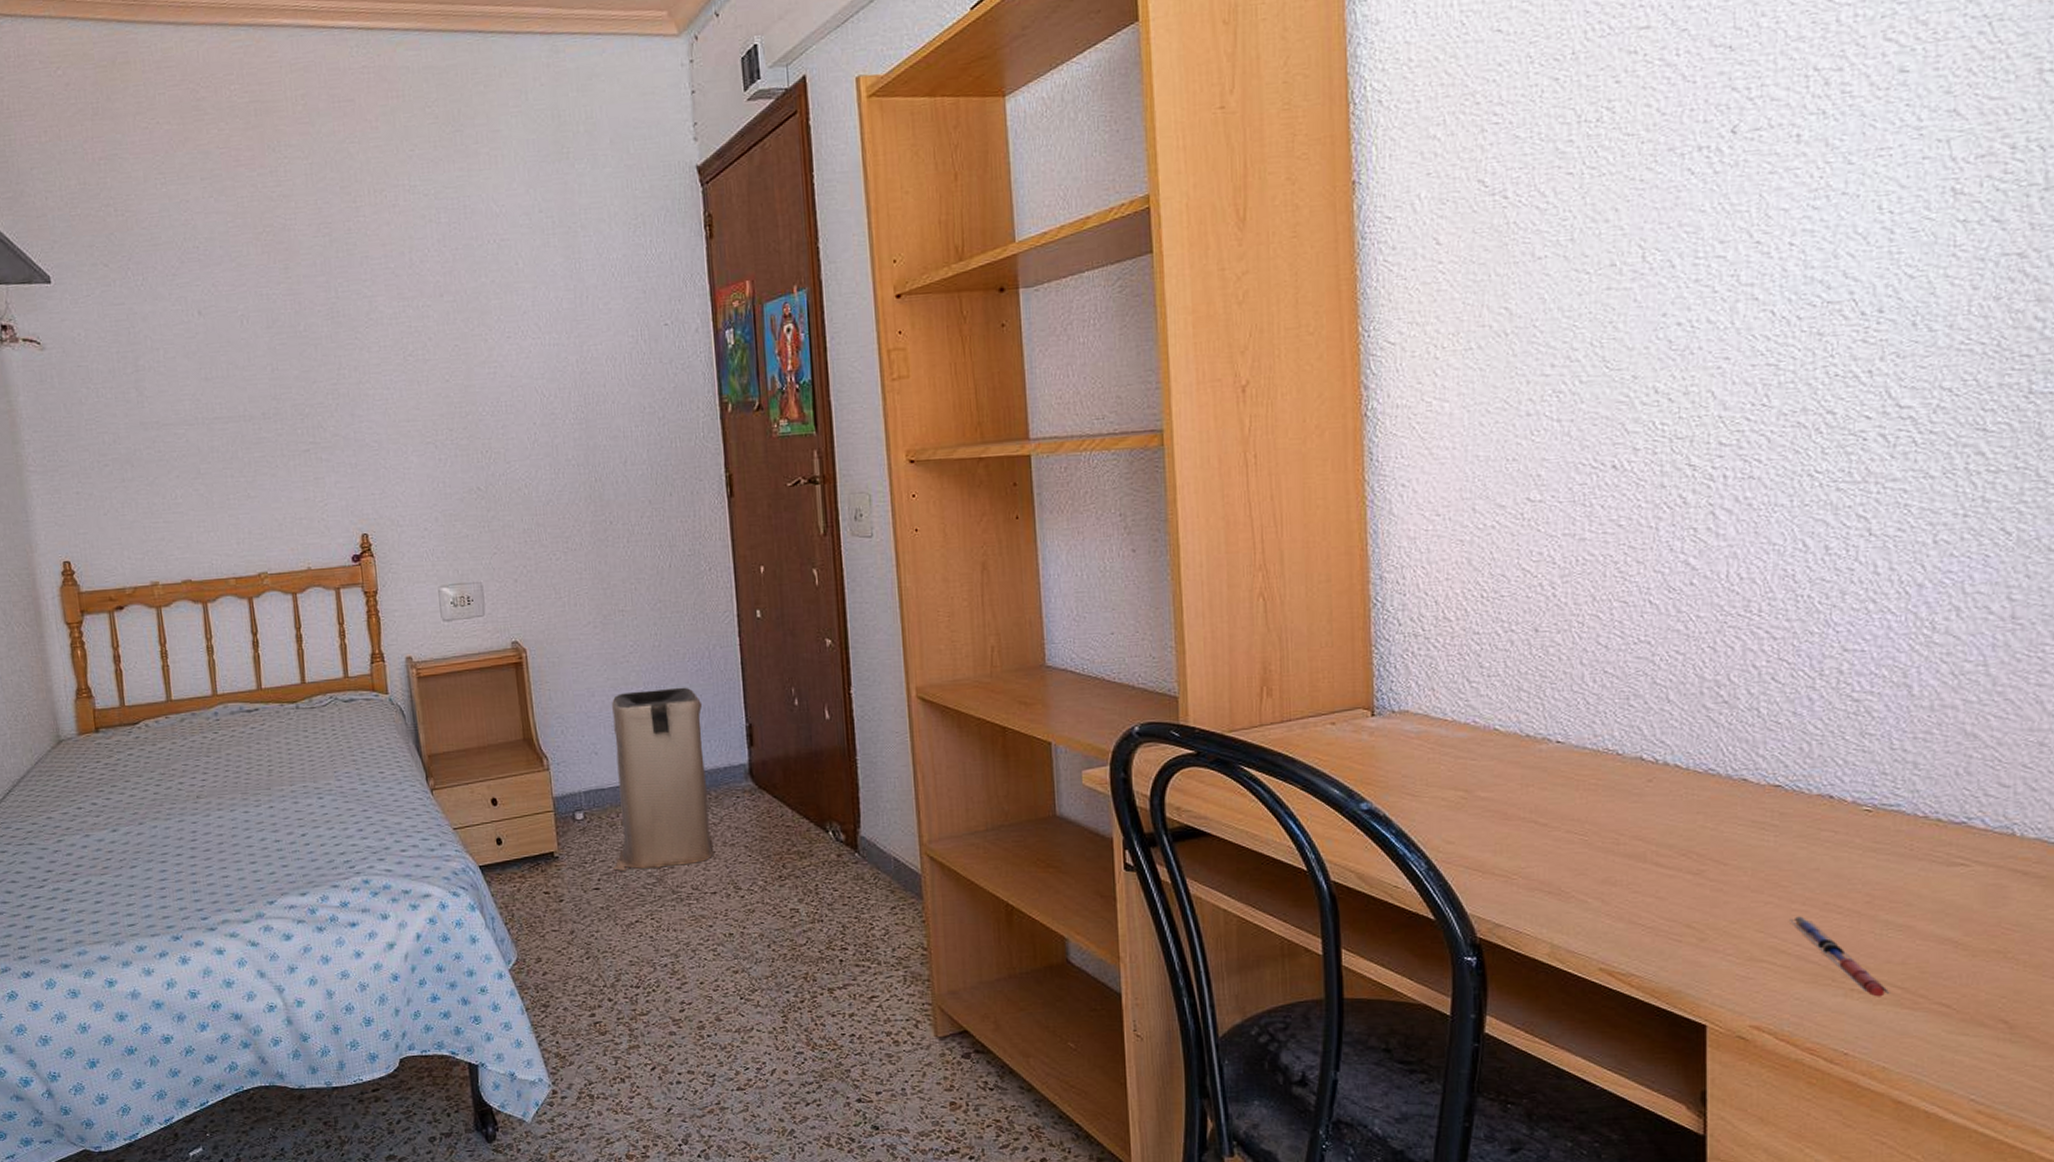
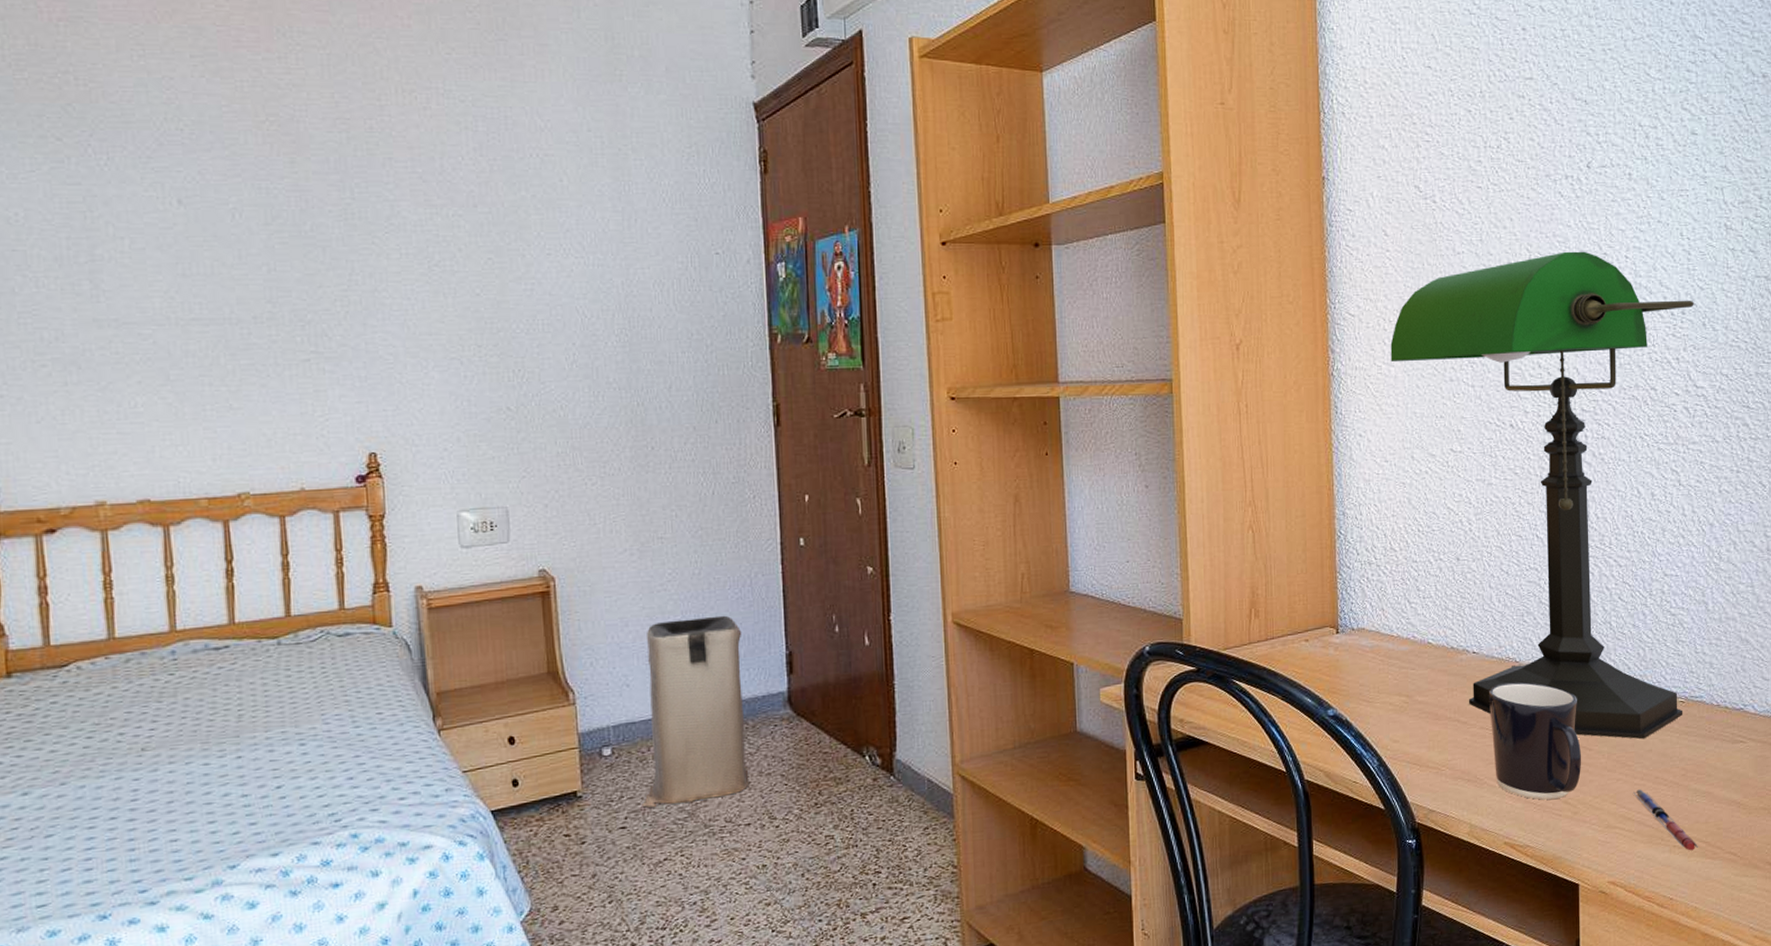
desk lamp: none [1444,241,1898,855] -> present [1390,251,1694,739]
mug: none [1578,779,1713,921] -> present [1488,682,1582,800]

